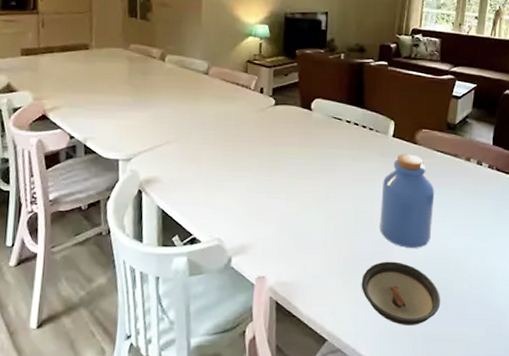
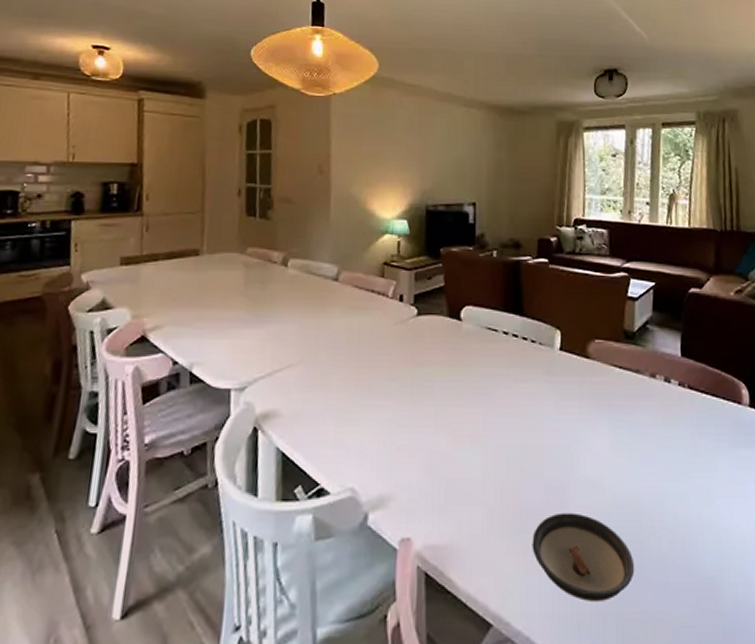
jar: present [380,154,435,248] -> none [550,371,616,494]

